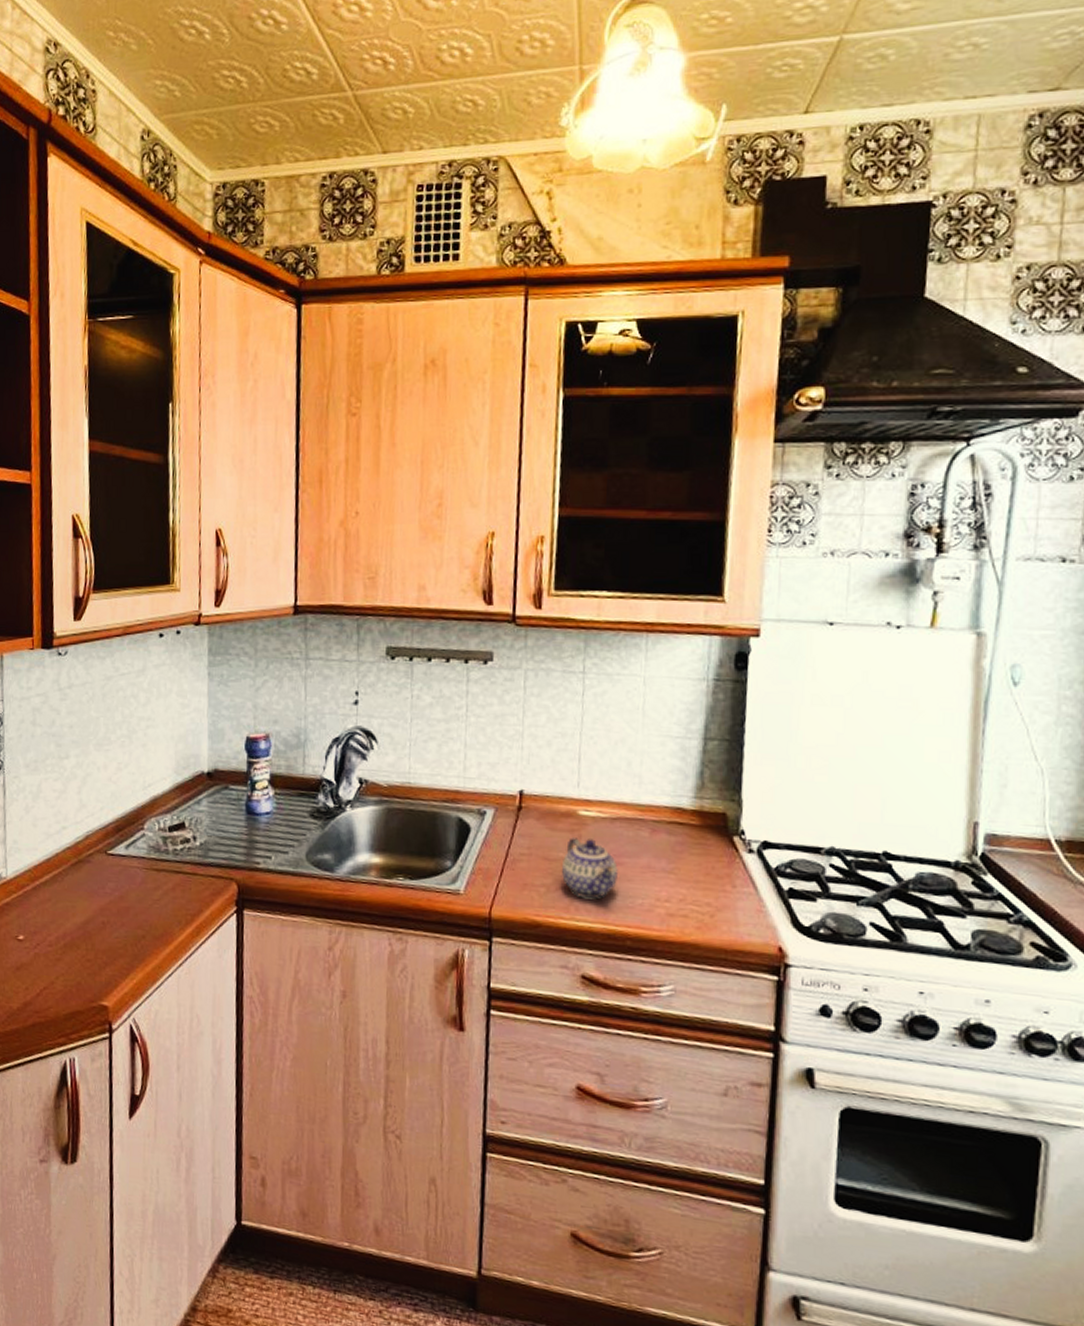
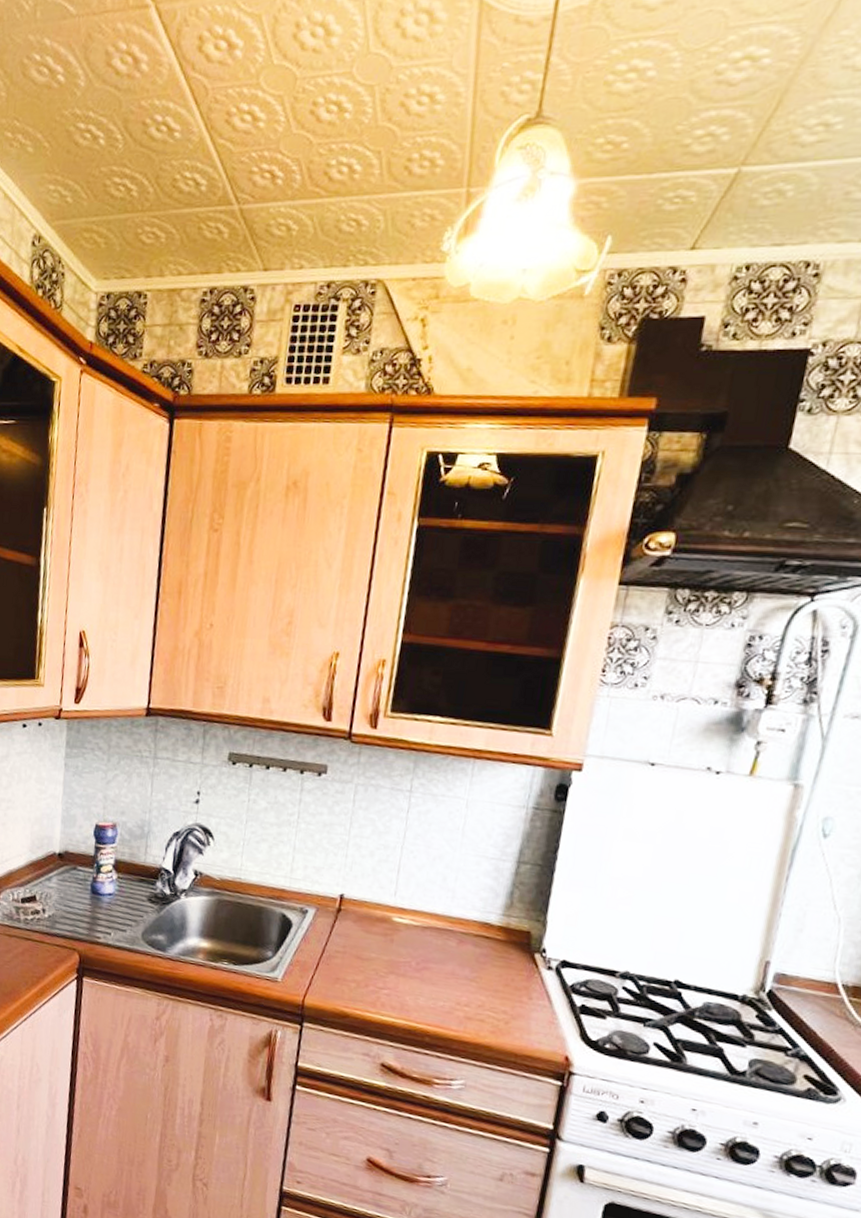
teapot: present [562,838,619,900] -> none [372,941,425,998]

